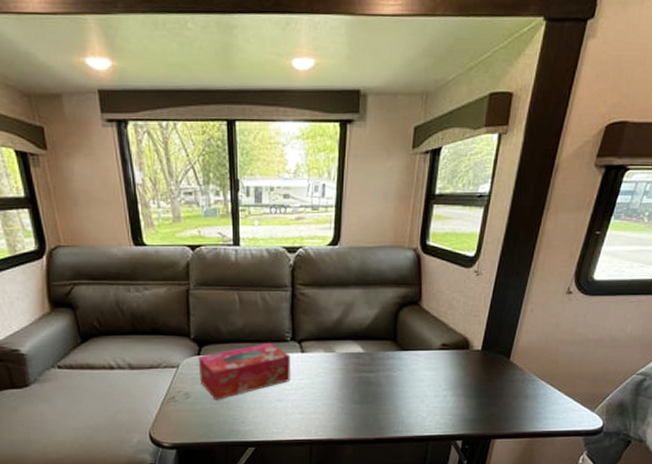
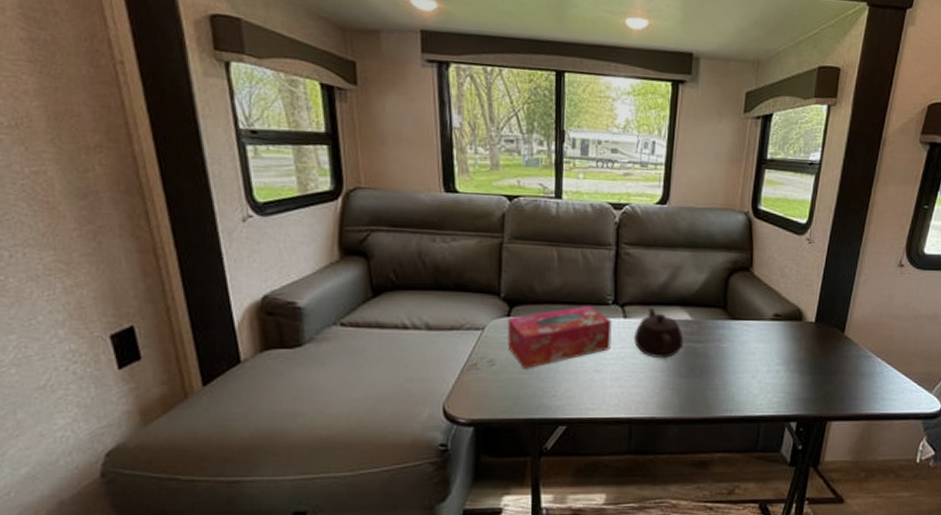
teapot: none [311,342,357,387] -> present [634,307,684,358]

